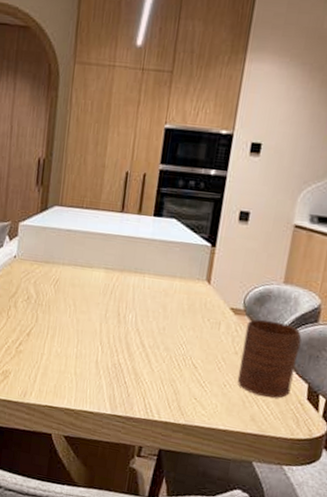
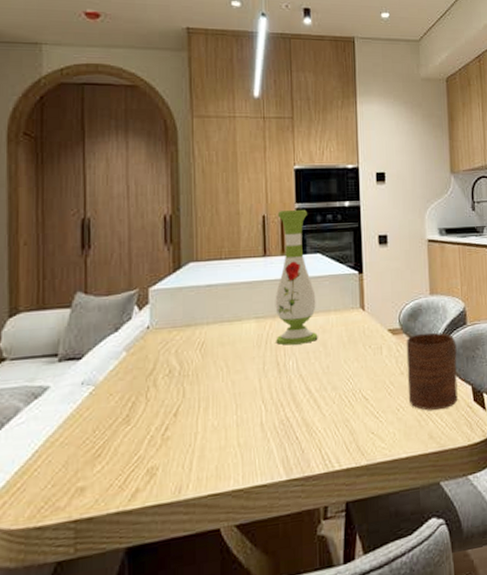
vase: none [120,170,170,302] -> present [275,210,318,346]

